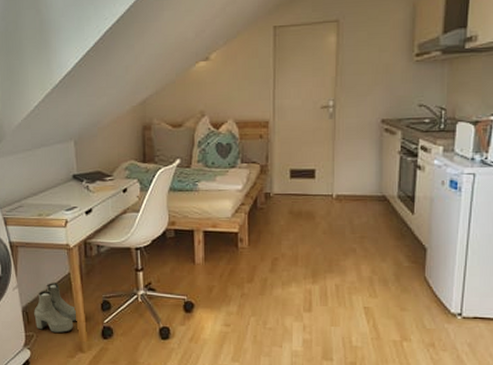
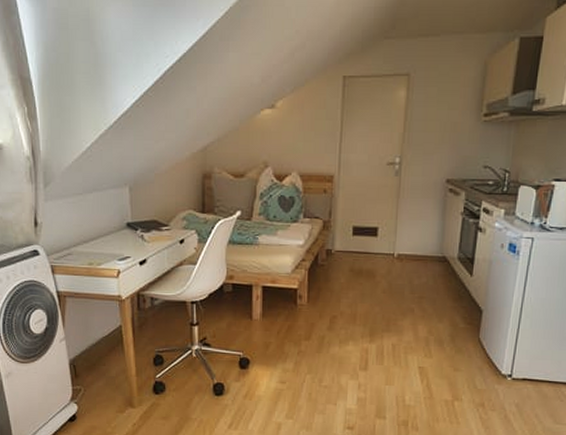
boots: present [34,283,77,333] -> none [82,335,128,387]

